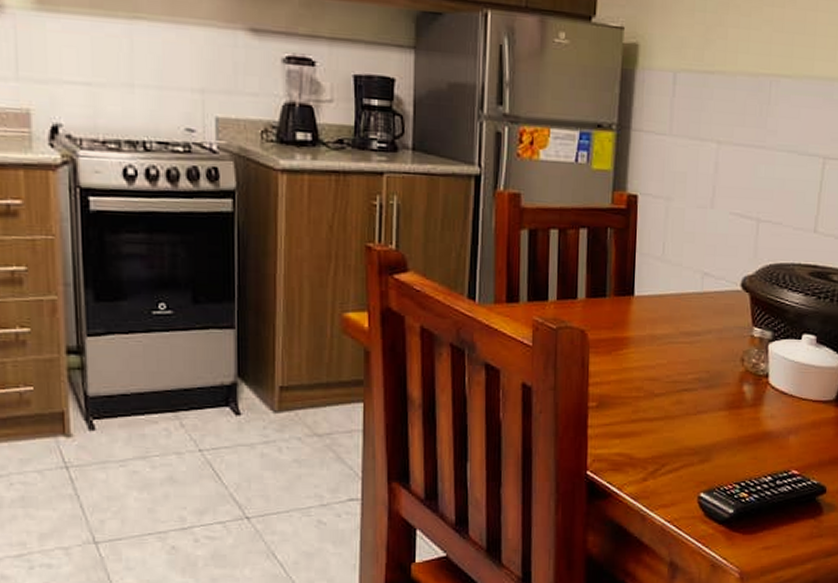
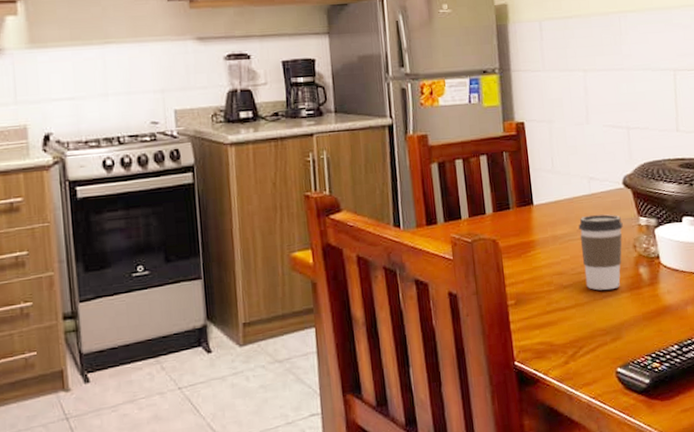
coffee cup: none [680,316,733,405] -> present [578,214,623,291]

